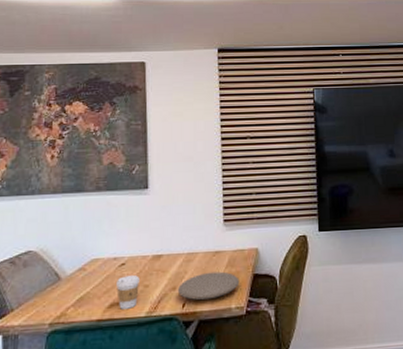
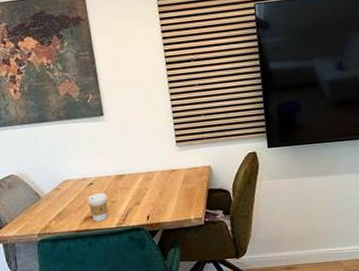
plate: present [177,271,240,300] -> none [141,187,196,213]

